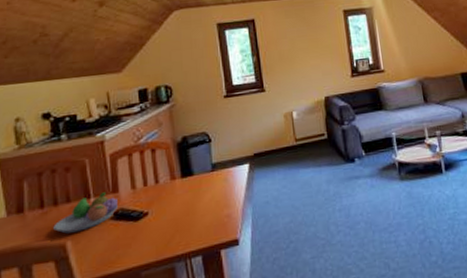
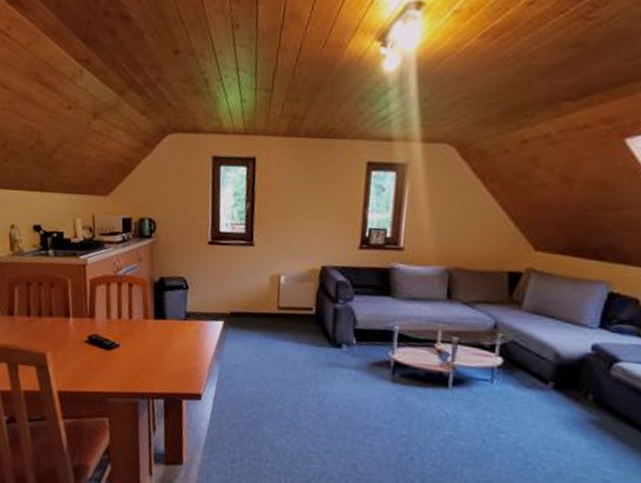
fruit bowl: present [53,192,118,234] -> none [37,314,93,346]

